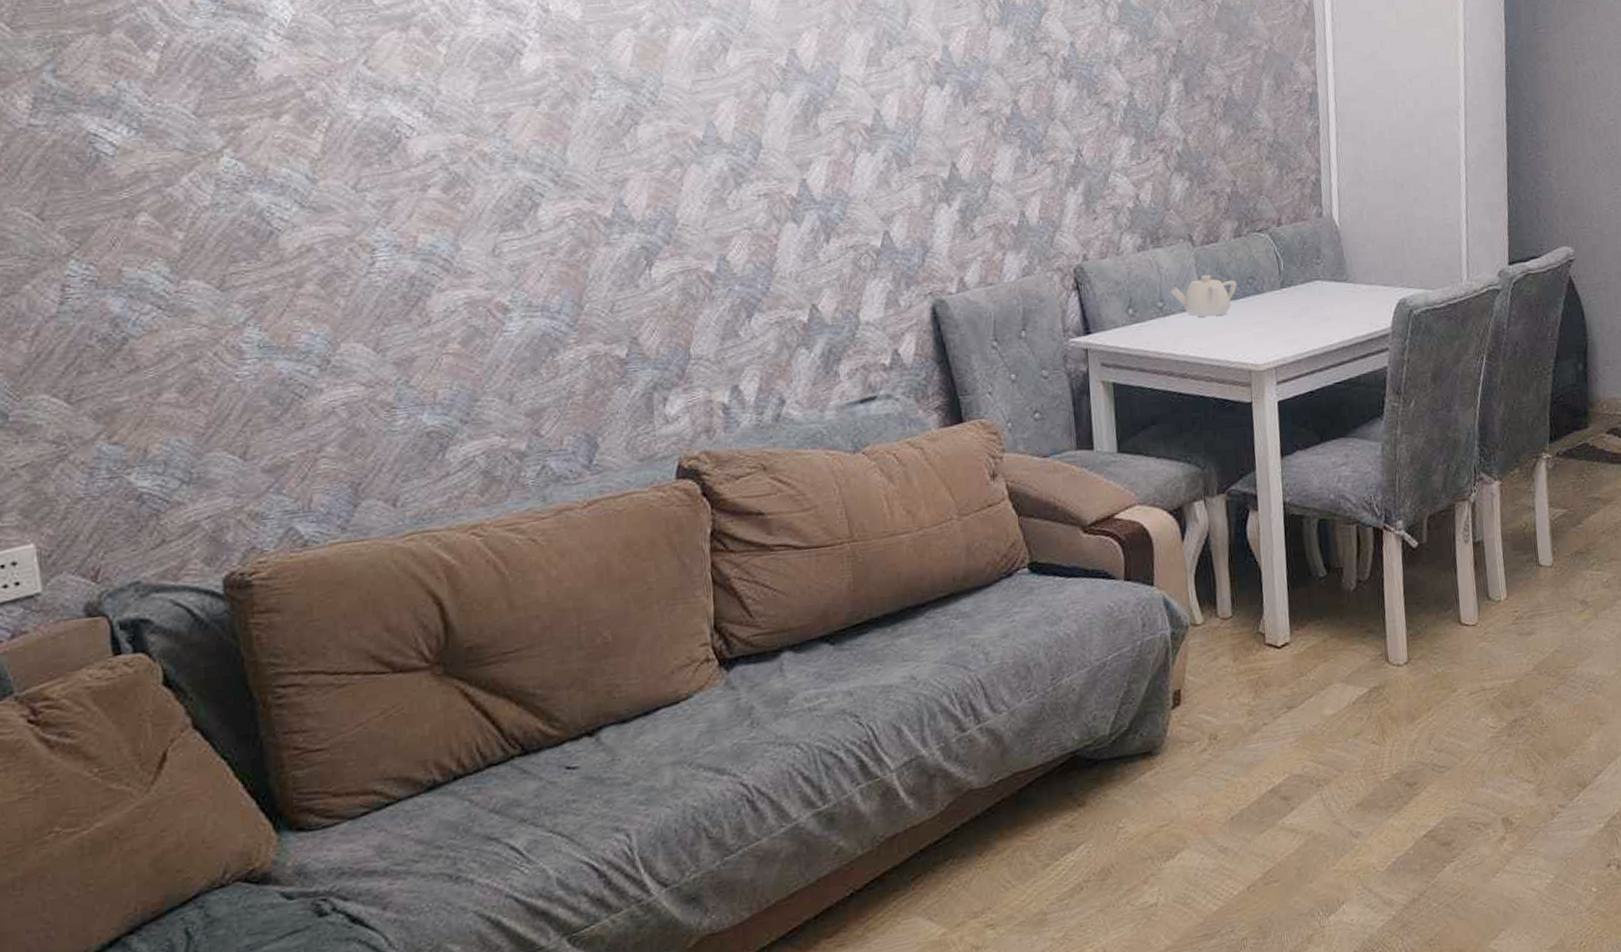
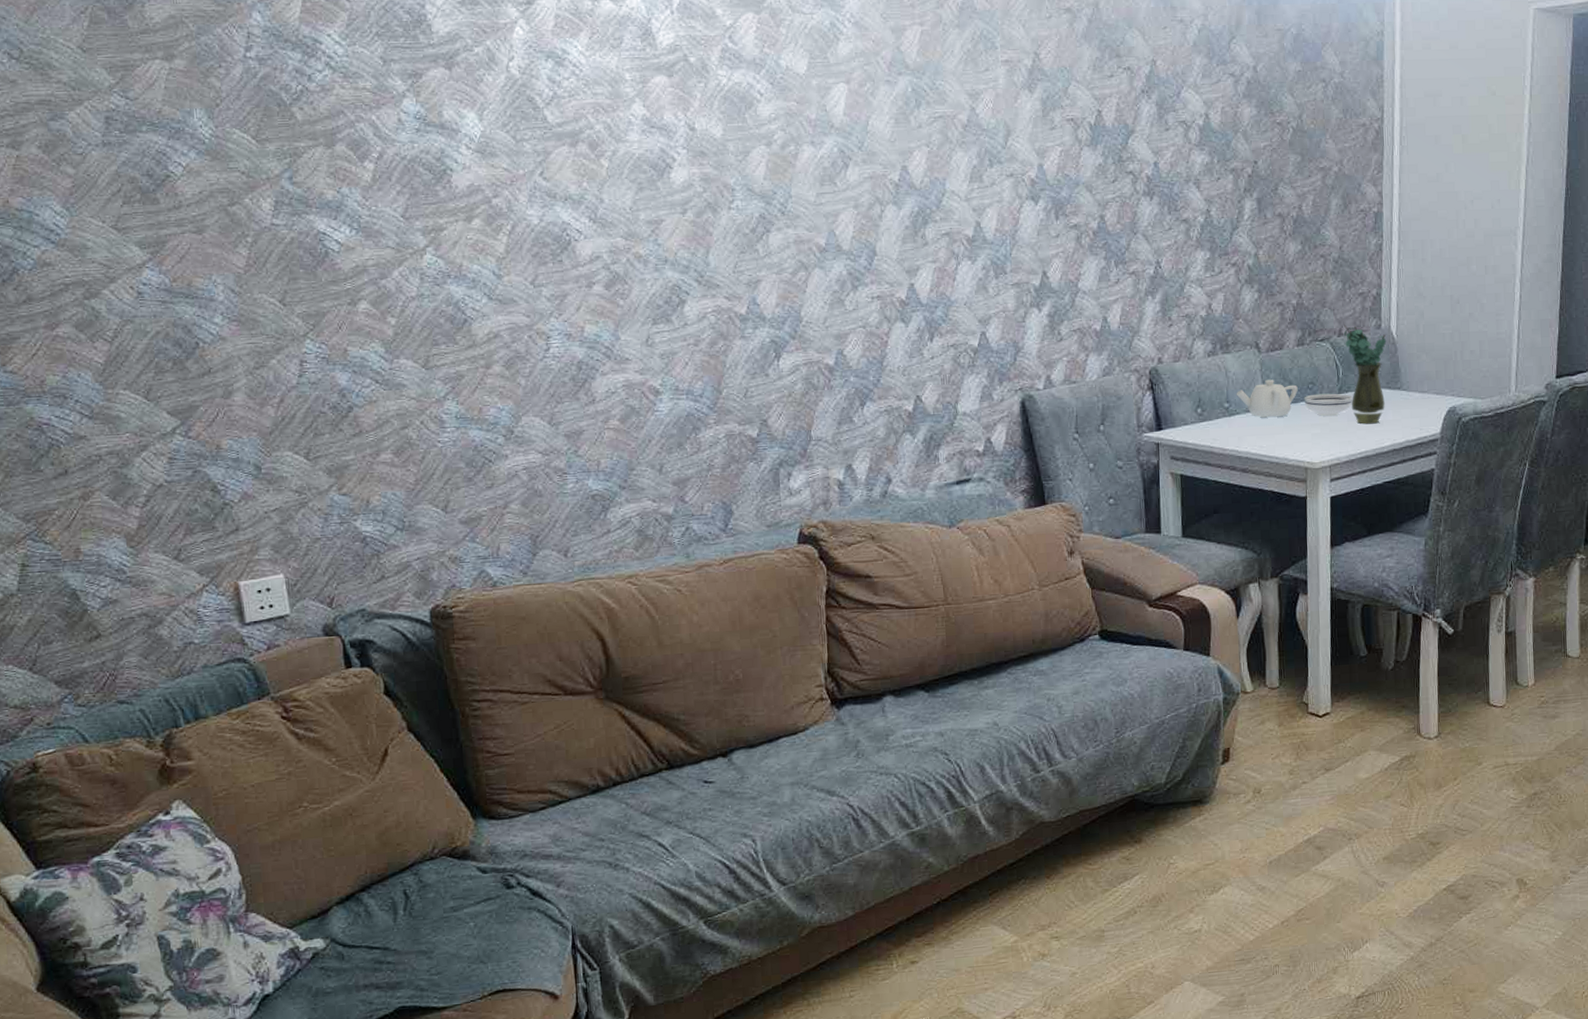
bowl: none [1244,288,1297,313] -> present [1304,393,1353,416]
vase: none [1283,213,1331,321] -> present [1343,324,1387,424]

